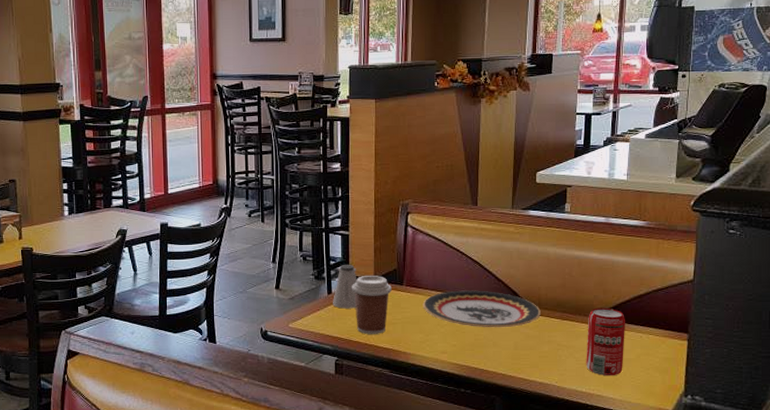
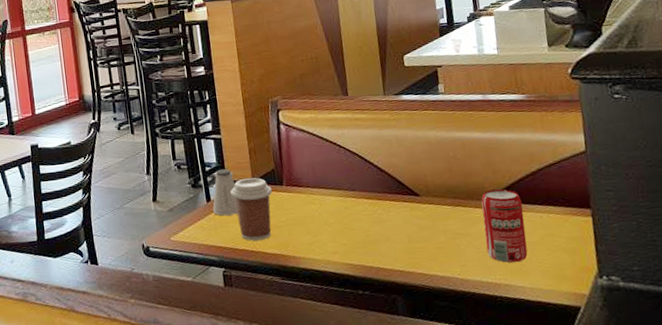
plate: present [423,290,541,328] -> none [306,183,431,223]

